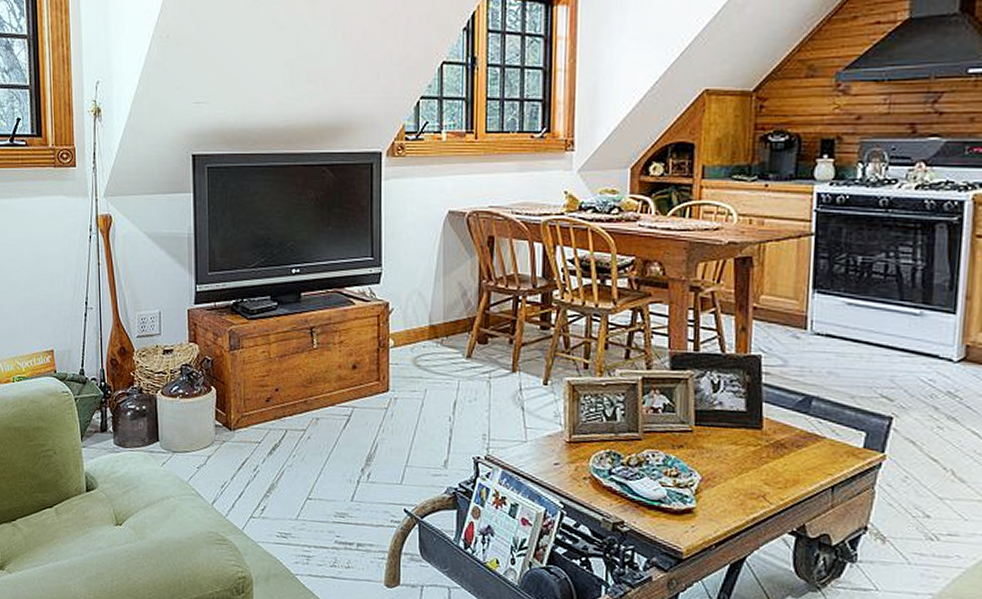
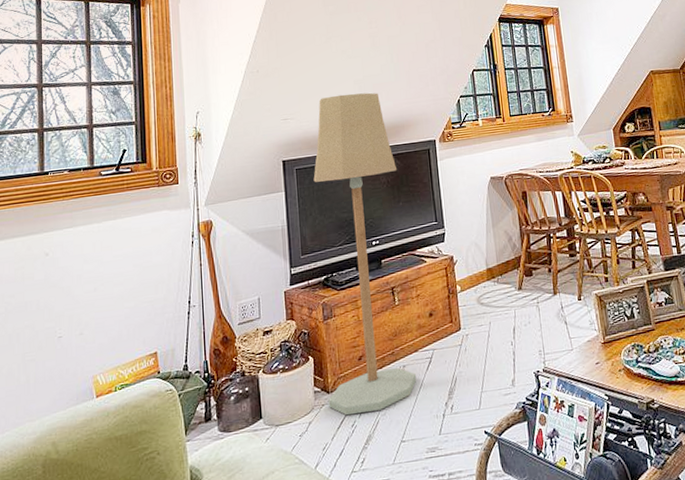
floor lamp: none [227,78,331,460] -> present [313,92,417,416]

